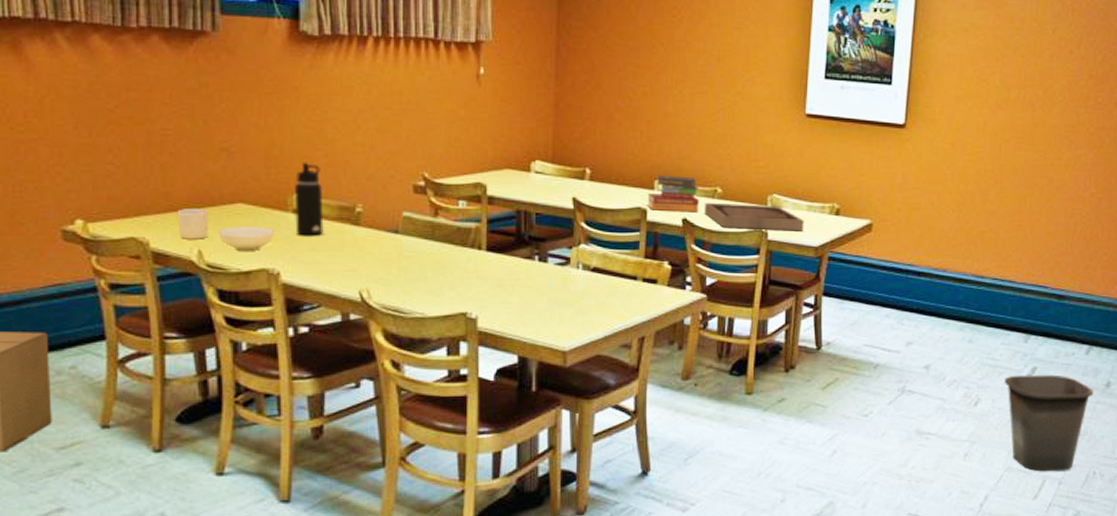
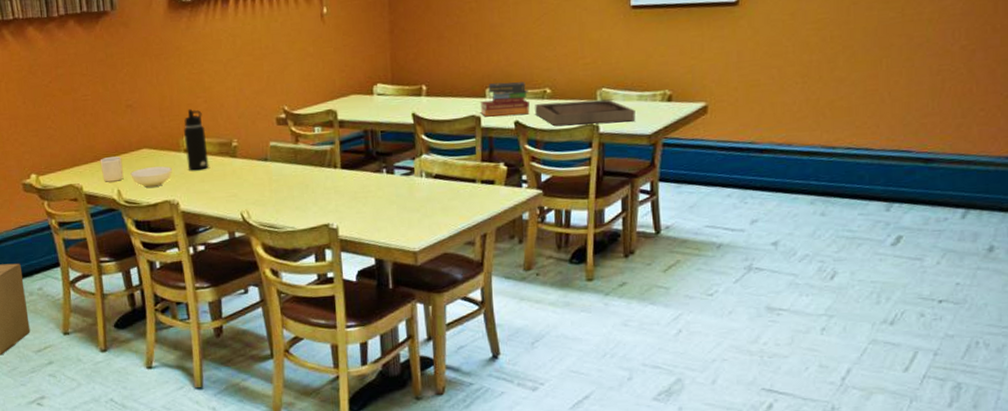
waste bin: present [1004,374,1093,471] -> none [864,242,973,343]

